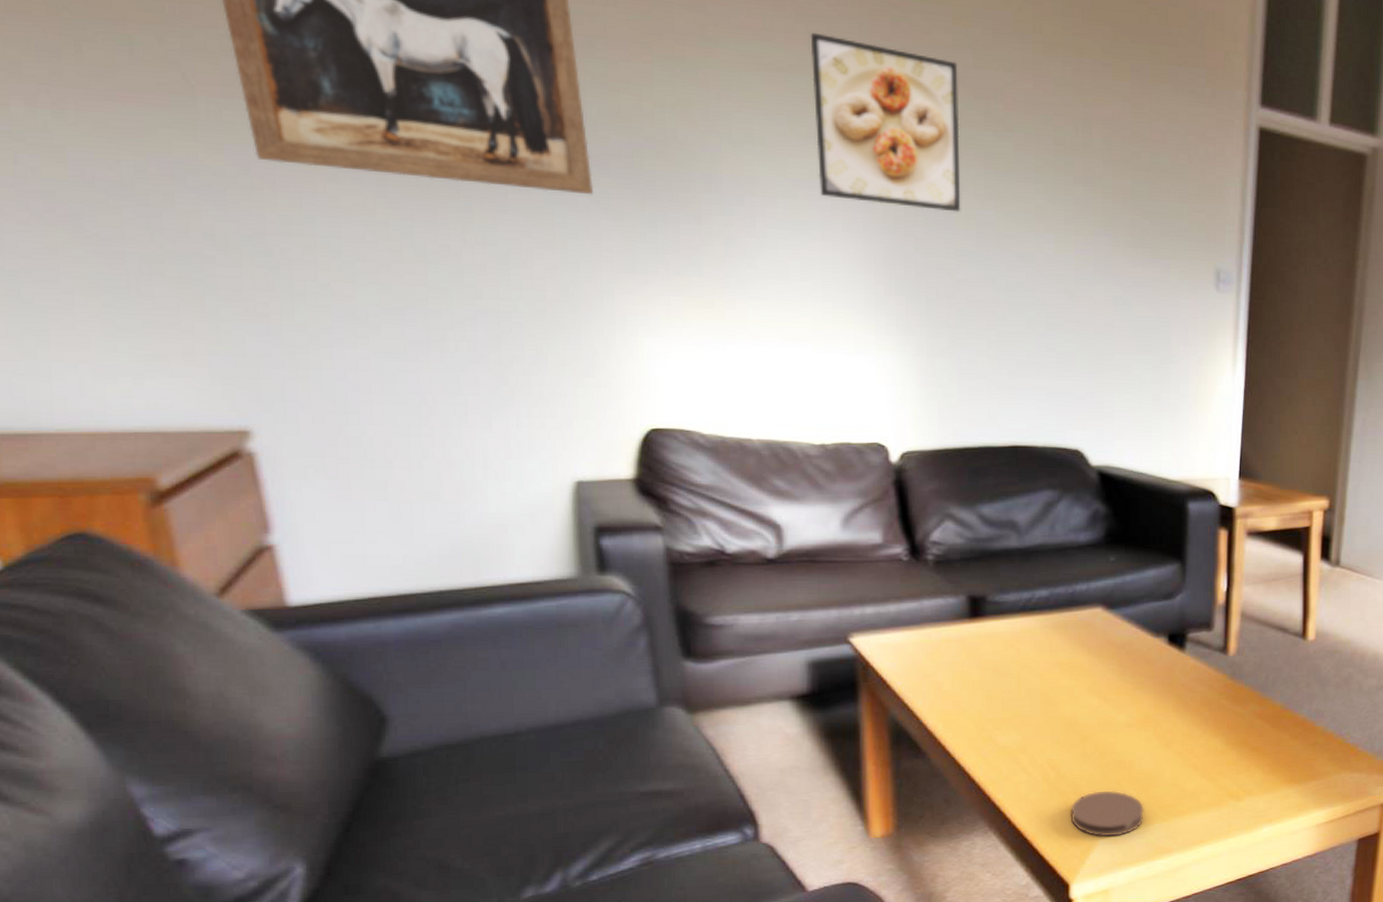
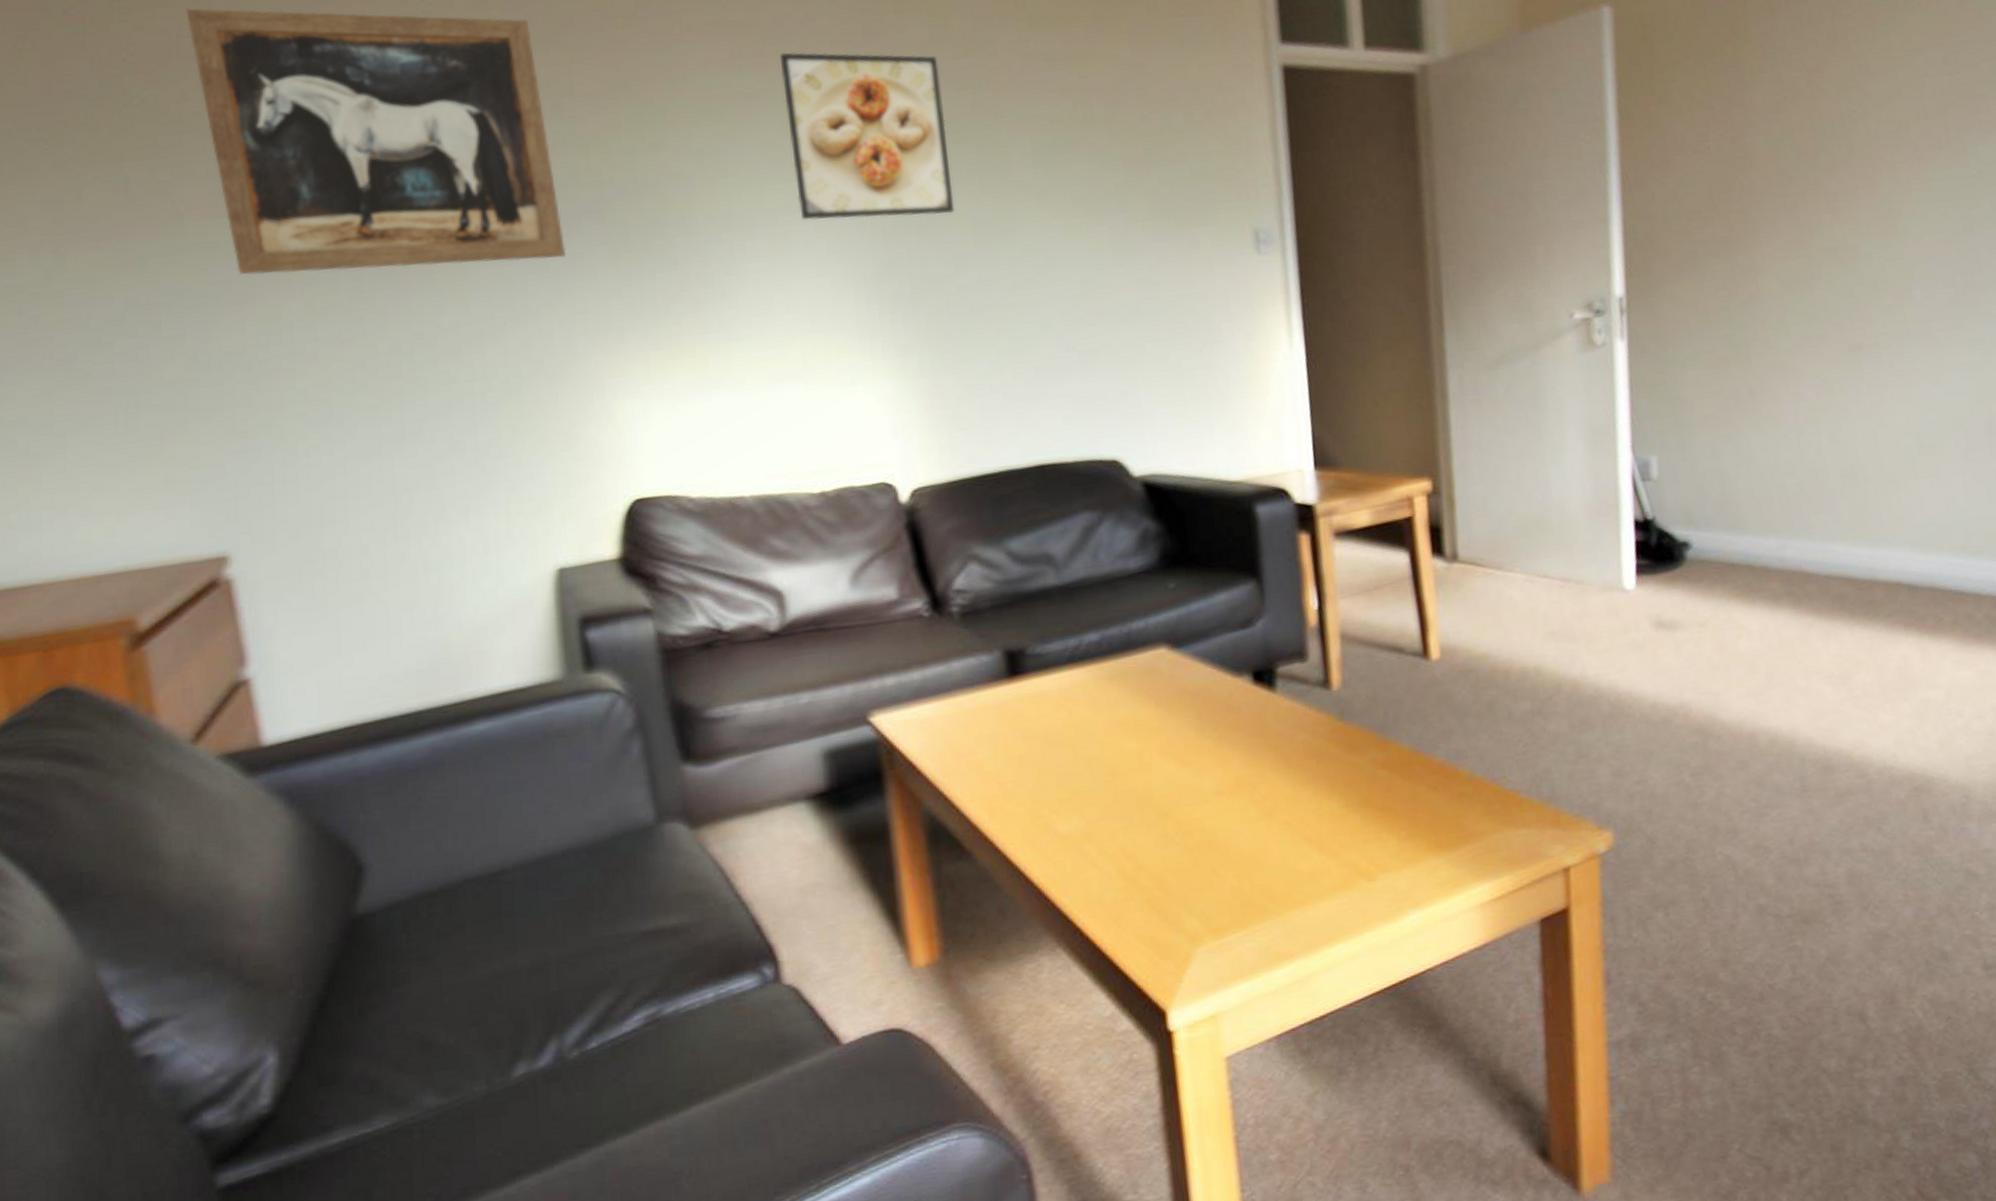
coaster: present [1070,790,1145,837] -> none [1155,880,1252,945]

